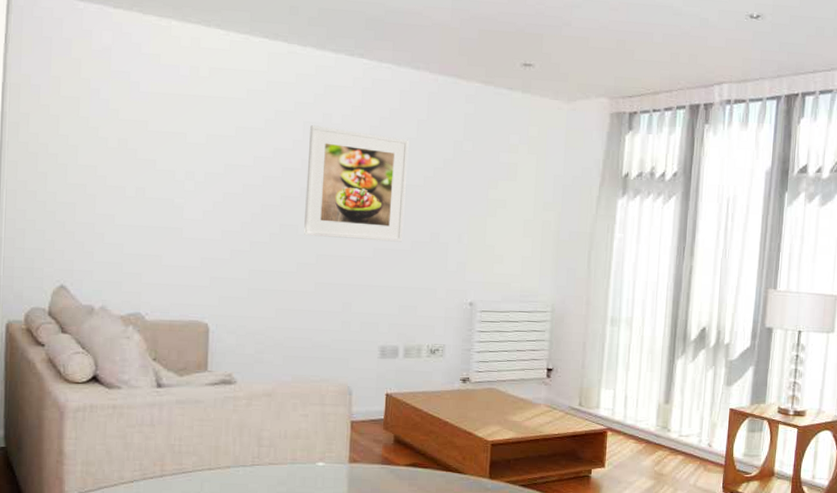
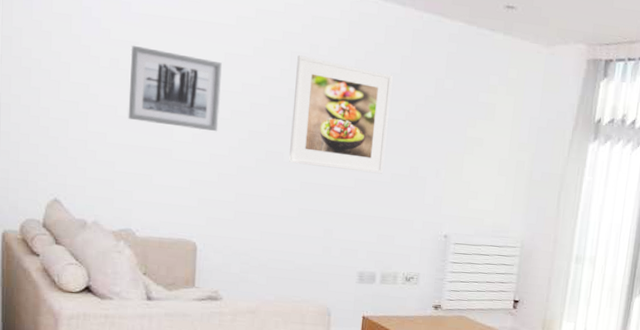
wall art: none [136,124,233,208] -> present [128,45,222,132]

